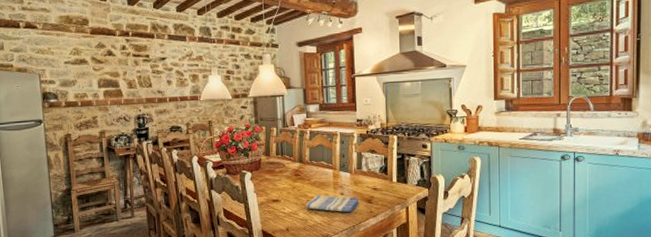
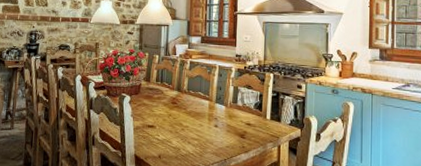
dish towel: present [306,195,360,212] -> none [180,125,233,145]

